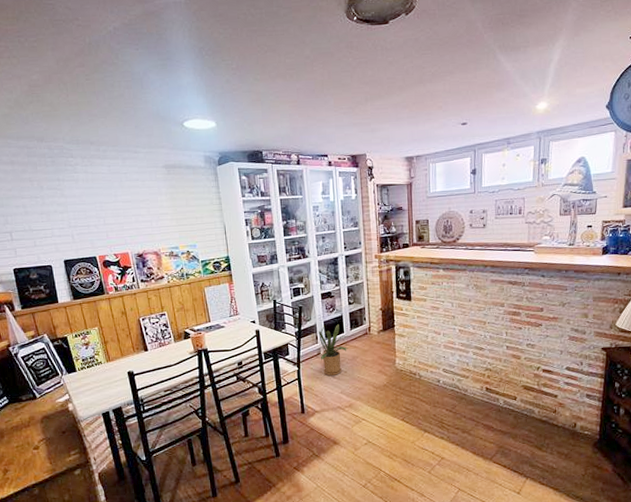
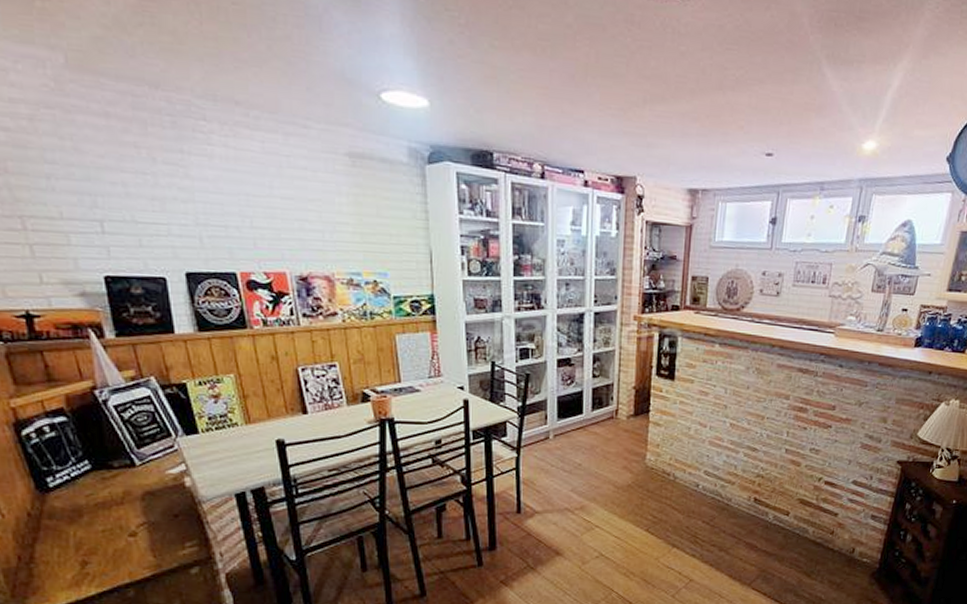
house plant: present [318,324,350,376] -> none [549,401,590,468]

